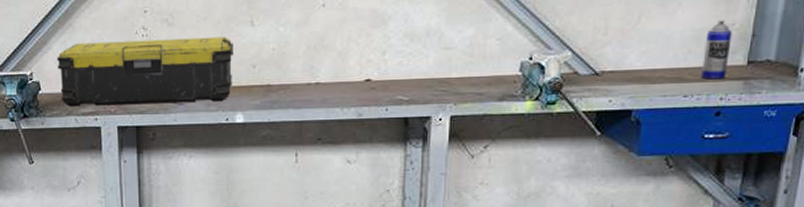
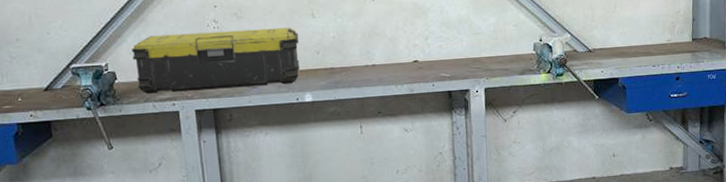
spray can: present [702,20,732,80] -> none [662,8,680,53]

